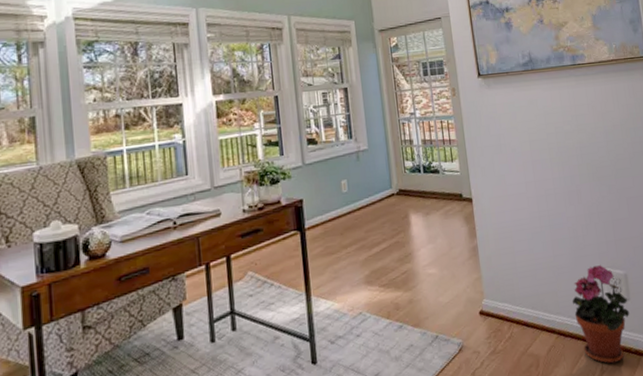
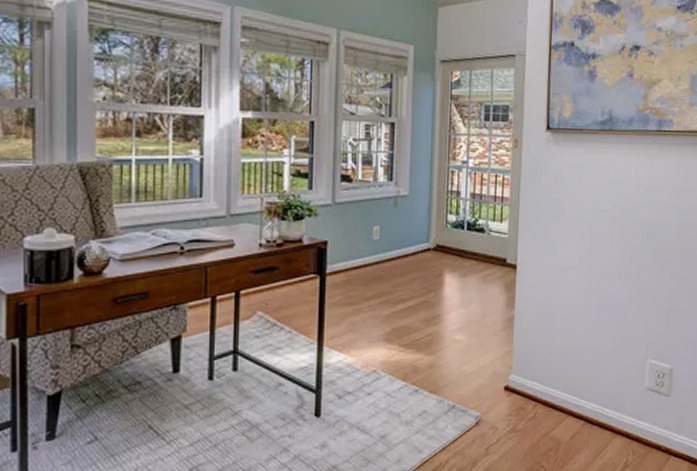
potted plant: present [572,265,630,364] -> none [607,356,669,459]

